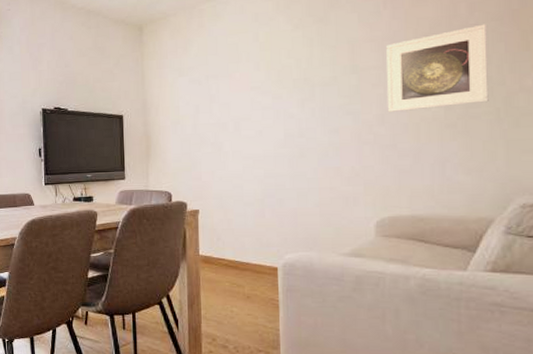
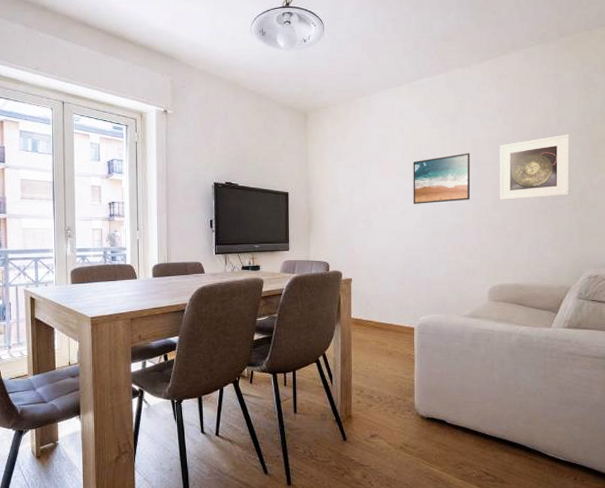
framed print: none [271,57,348,122] -> present [413,153,471,204]

